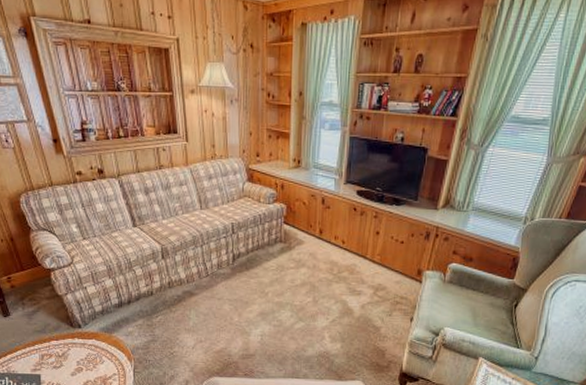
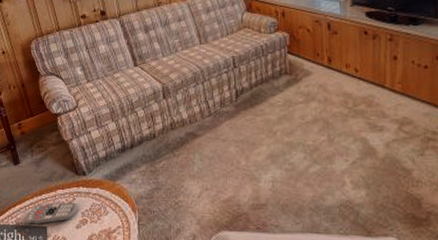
remote control: none [17,352,72,373] -> present [25,202,77,226]

